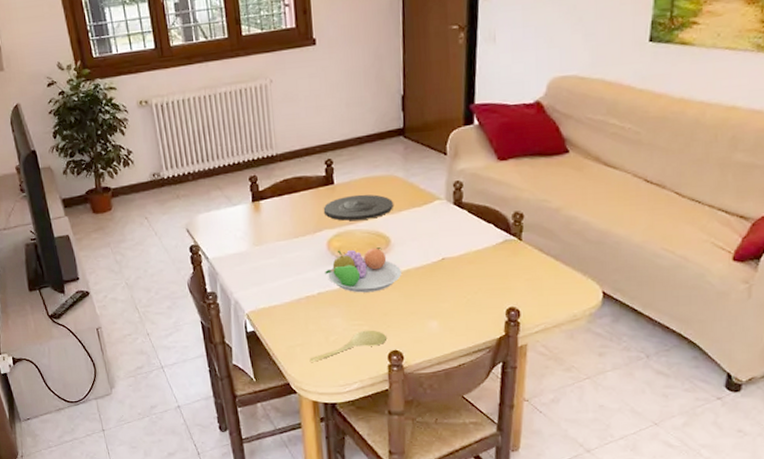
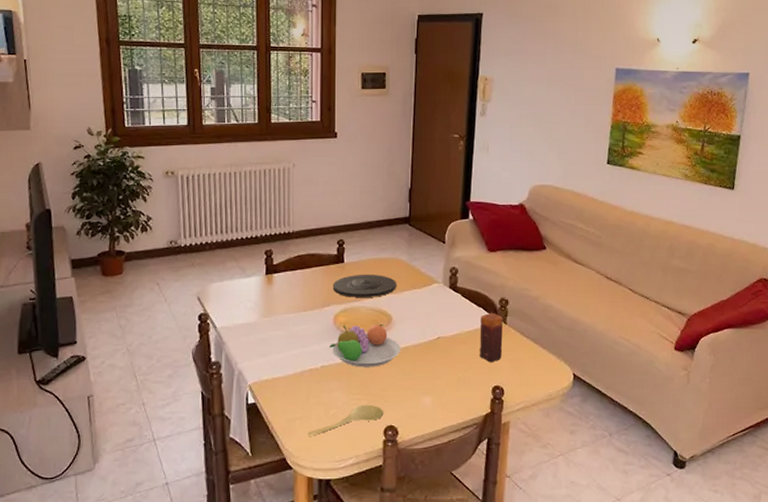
candle: none [490,228,518,282] -> present [479,312,504,362]

